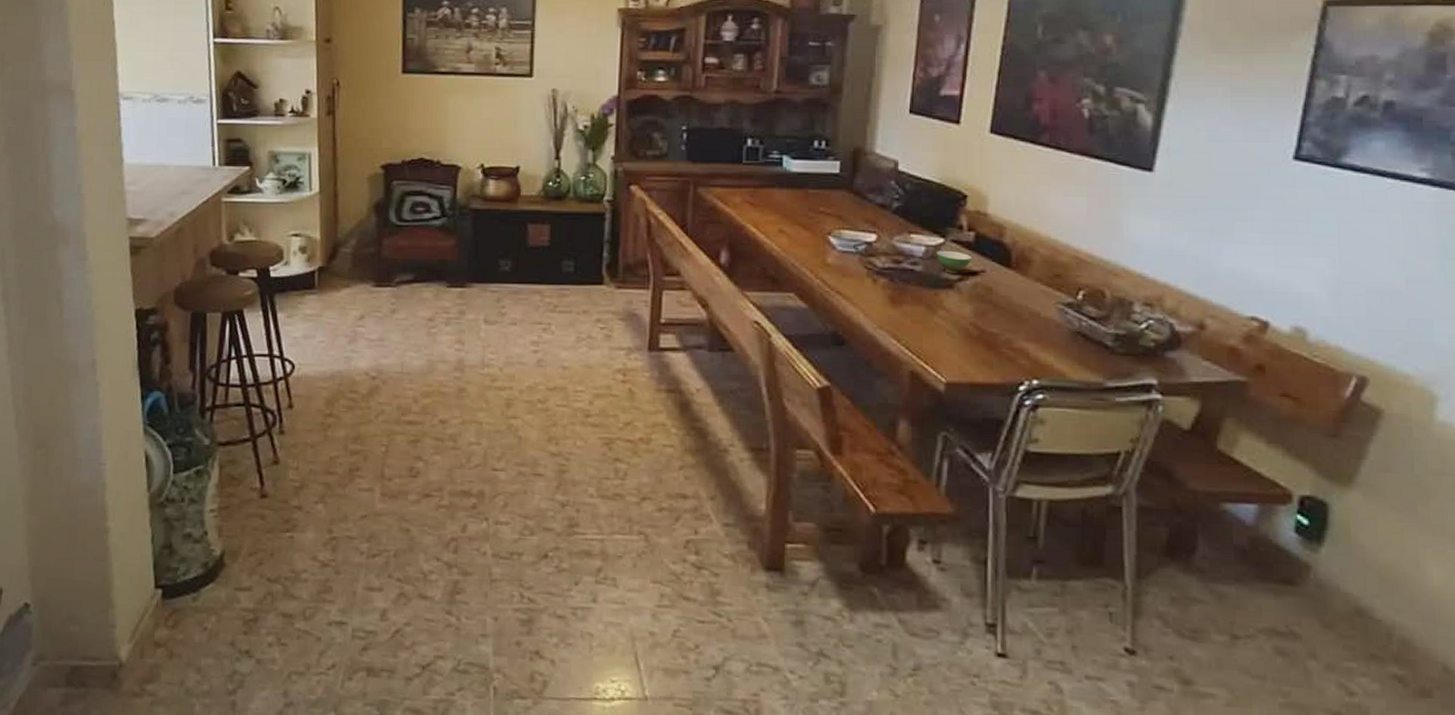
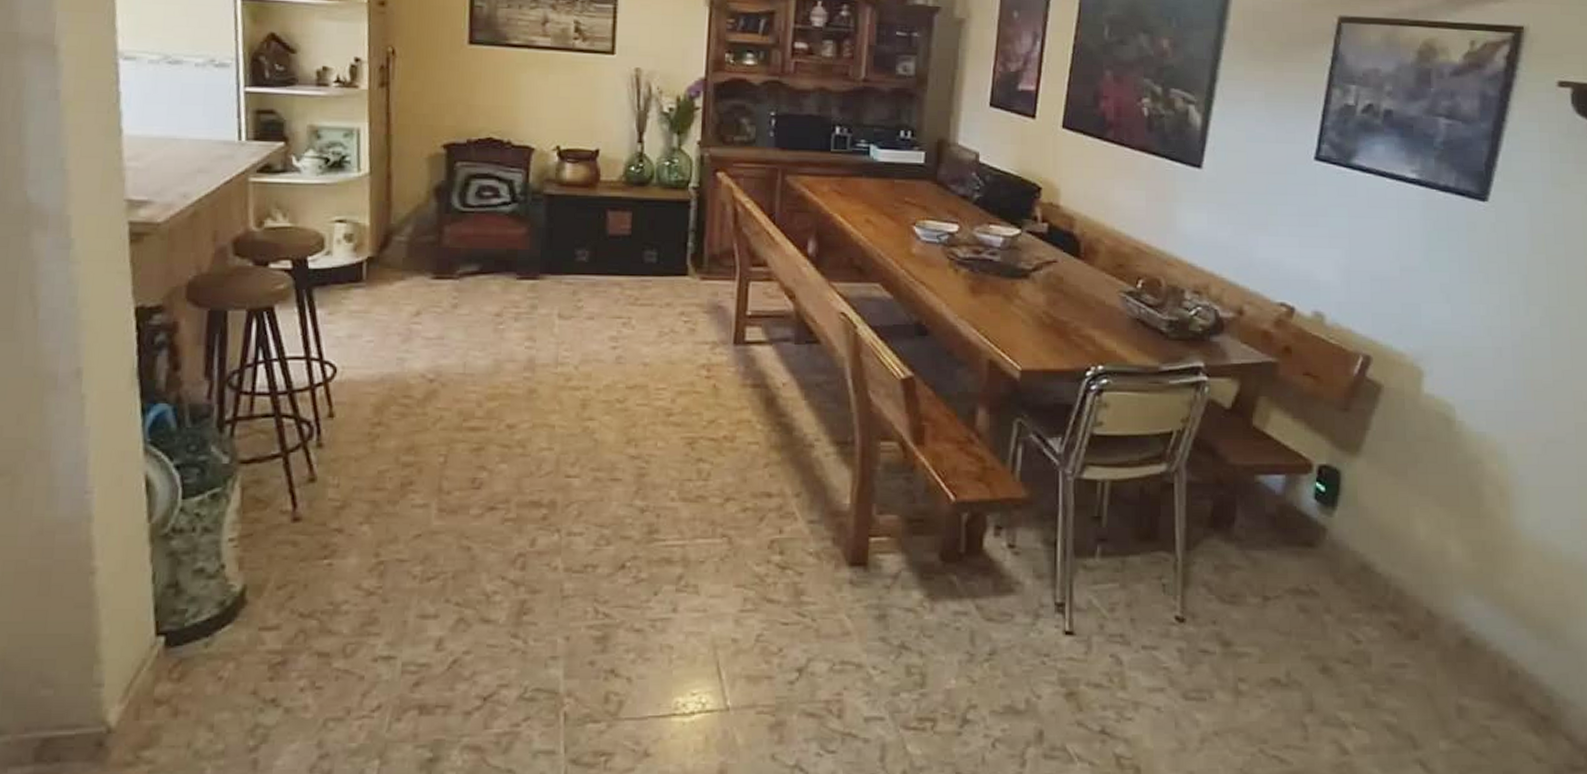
bowl: present [935,250,973,273] -> none [1012,240,1046,264]

